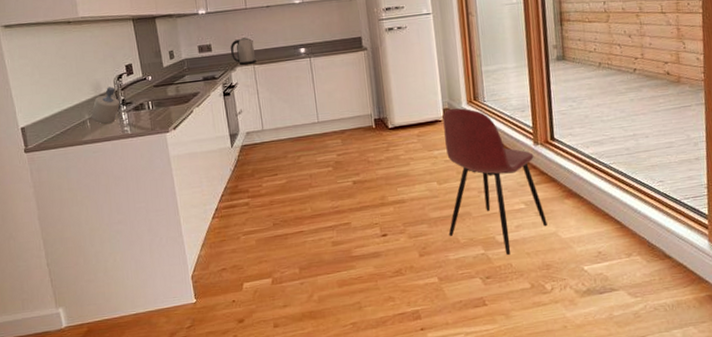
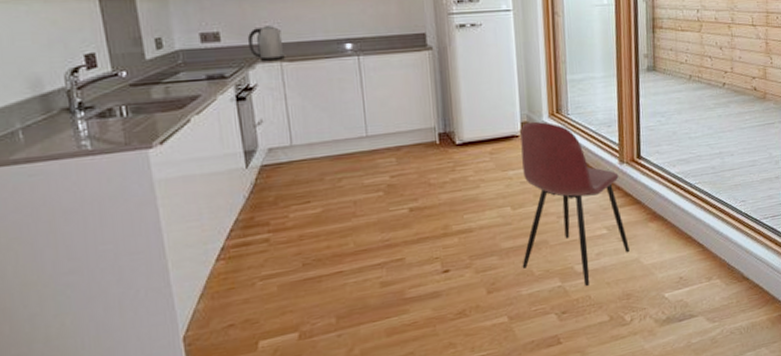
soap dispenser: present [91,86,120,125] -> none [25,83,75,137]

